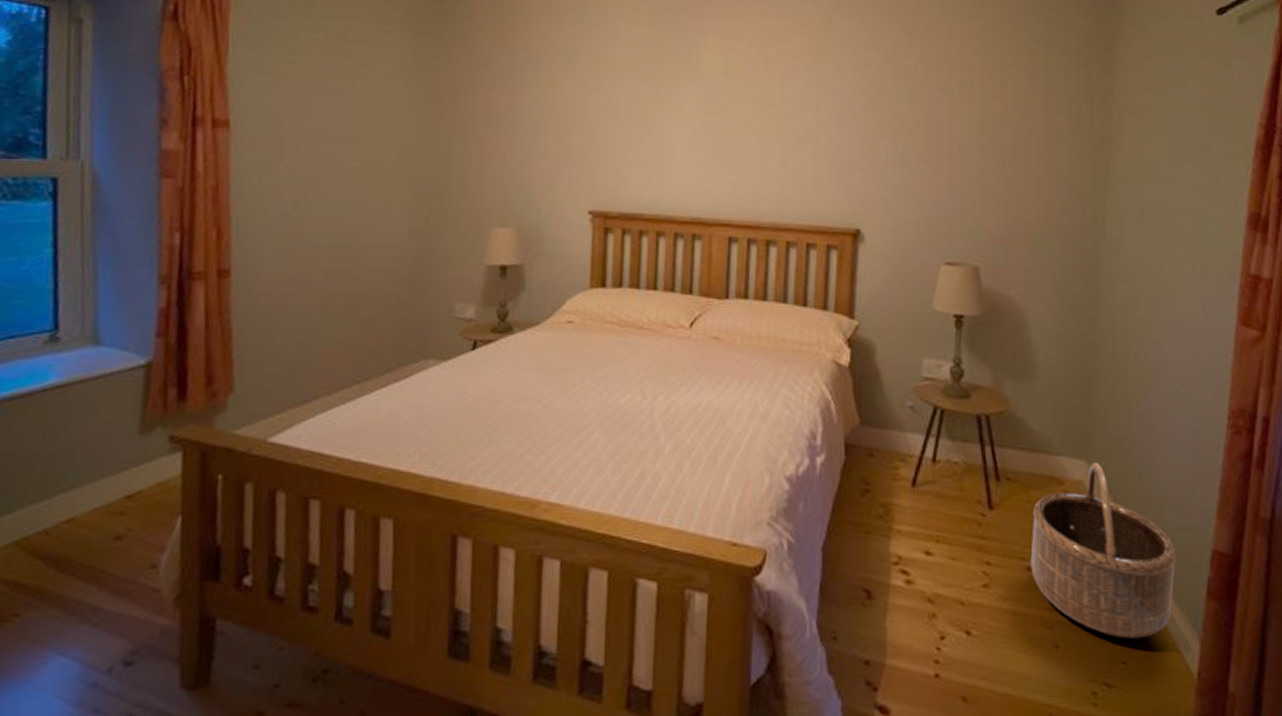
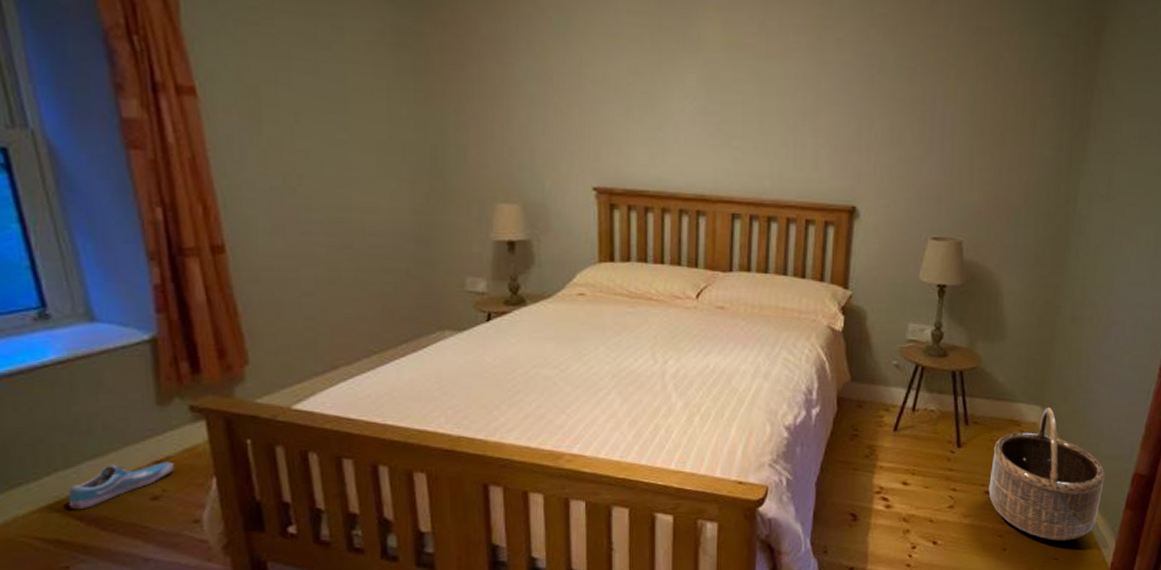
shoe: none [34,496,144,548] -> present [67,461,175,510]

